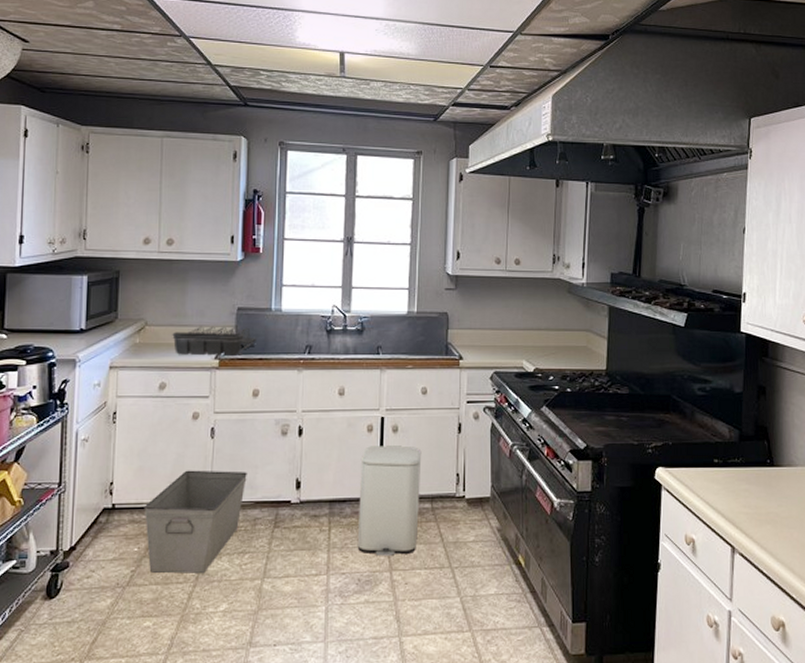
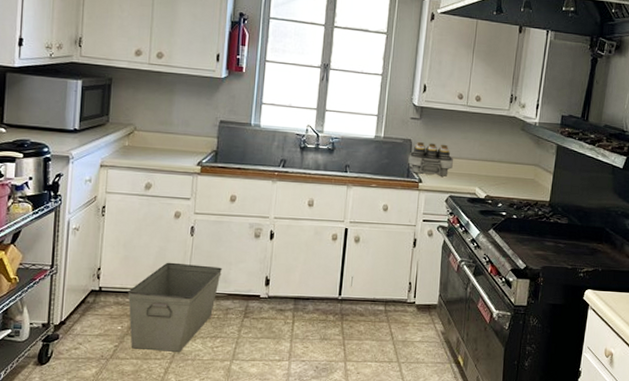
dish rack: present [172,326,256,356] -> none [159,134,236,164]
pedal bin: present [357,445,422,557] -> none [317,253,380,350]
spice rack: none [446,315,496,351] -> present [408,142,454,177]

